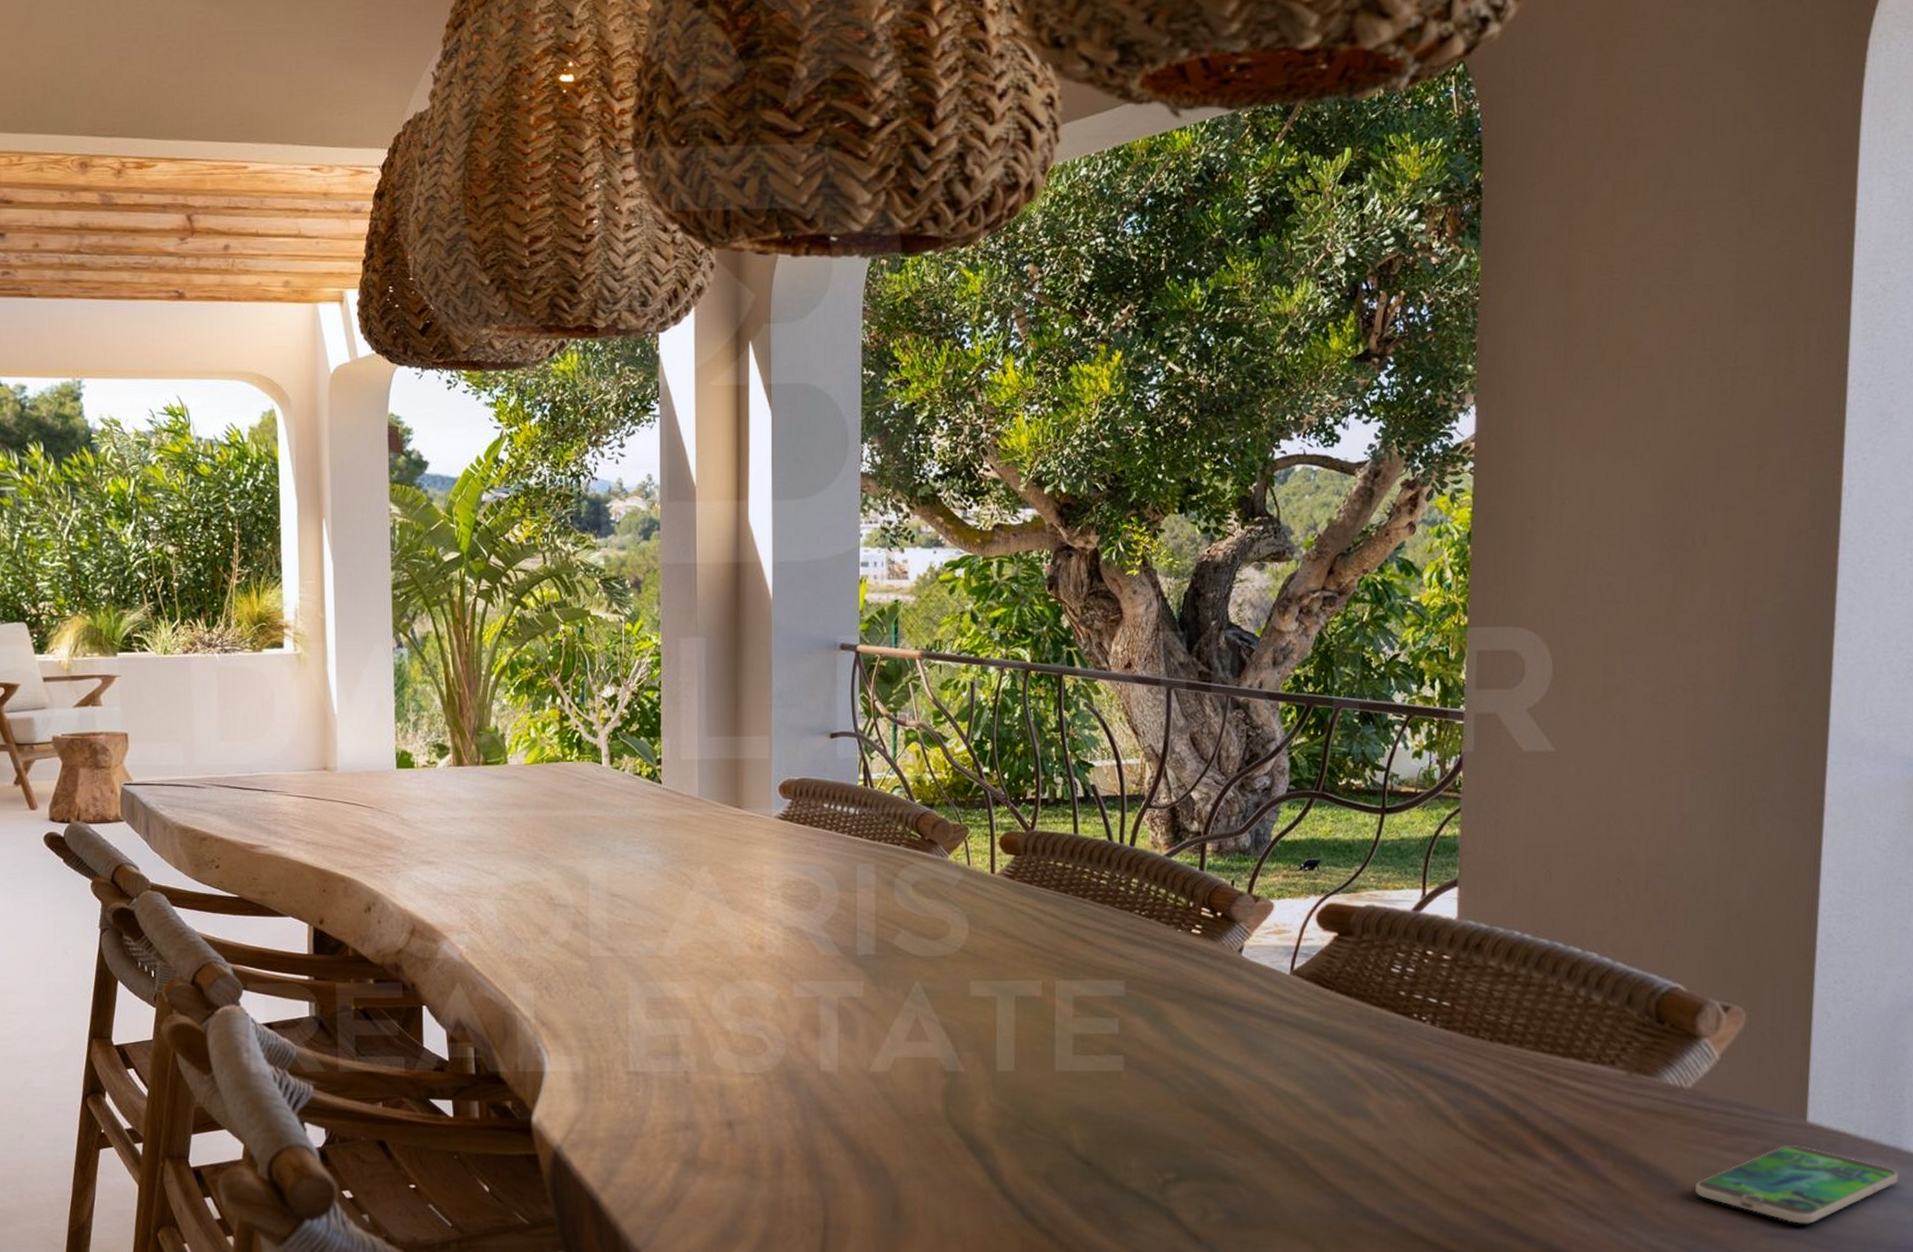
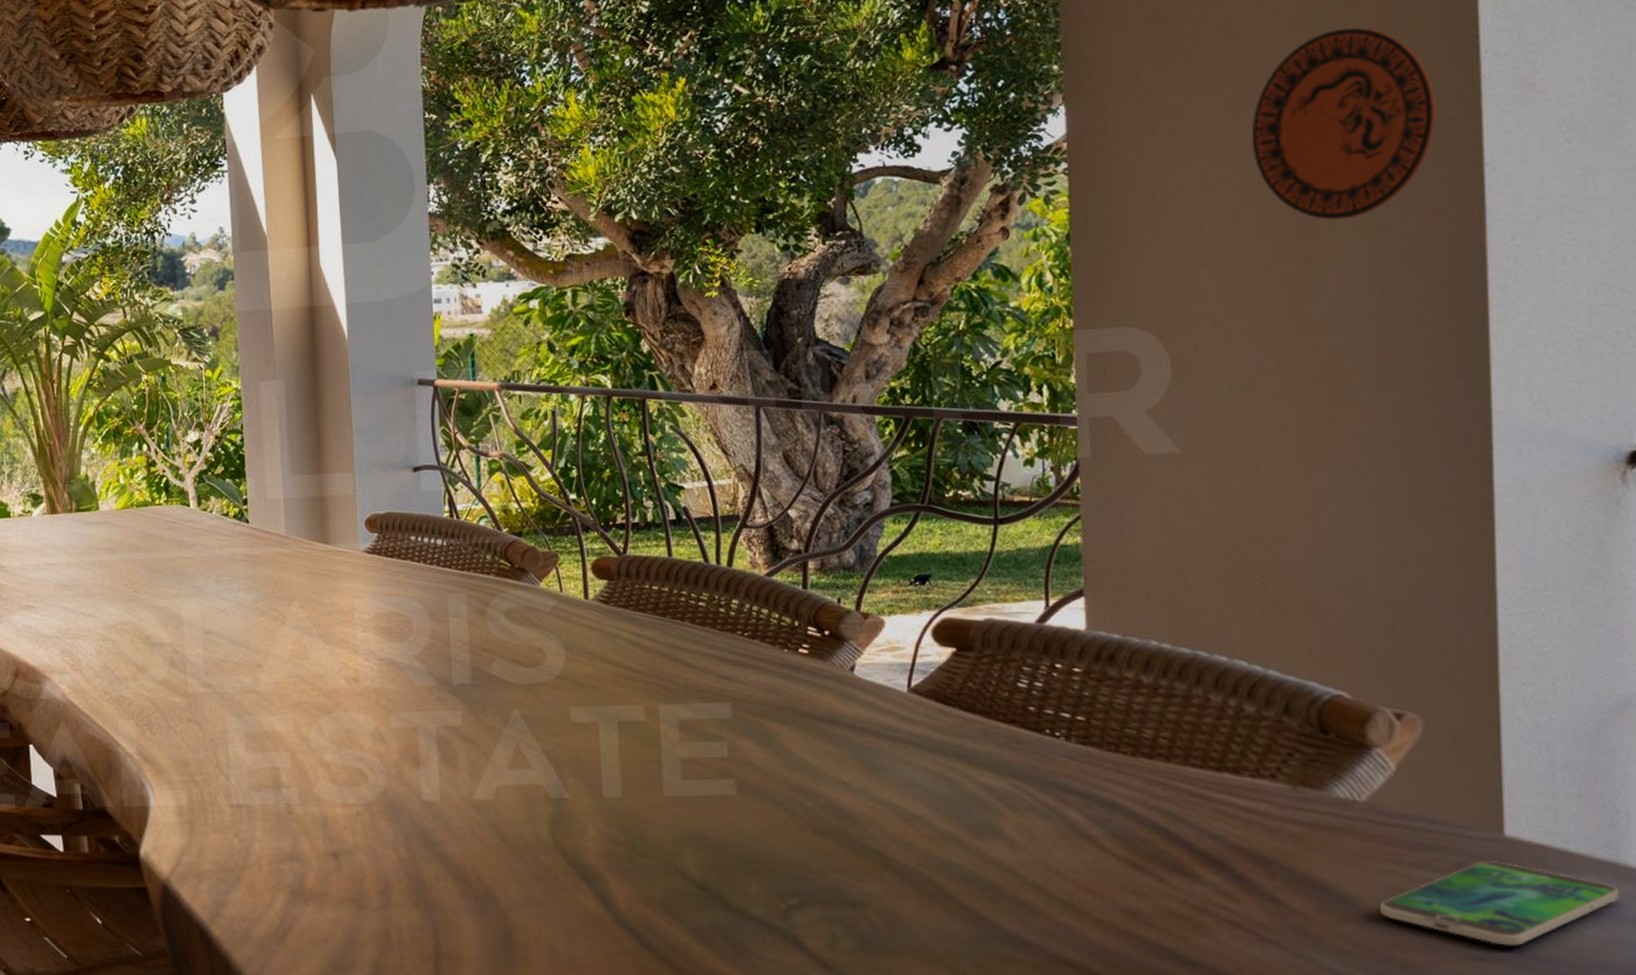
decorative plate: none [1641,348,1806,534] -> present [1251,27,1437,220]

